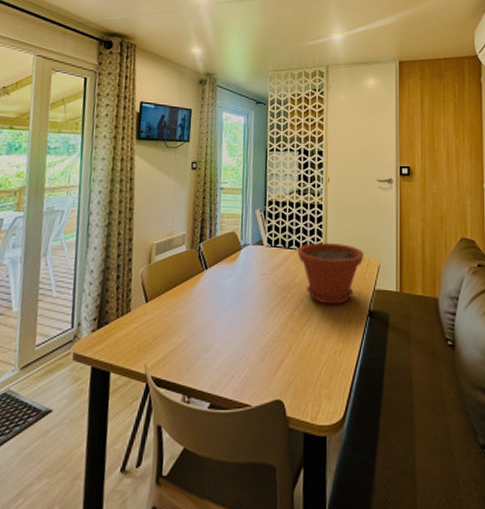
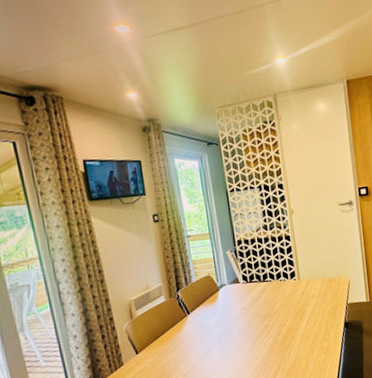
plant pot: present [297,242,364,305] -> none [272,268,335,324]

